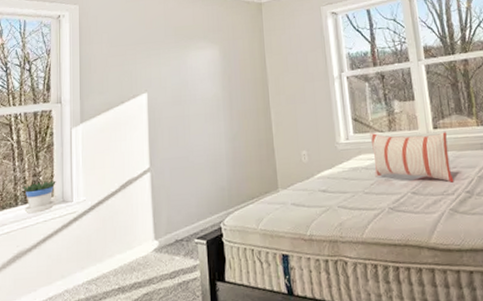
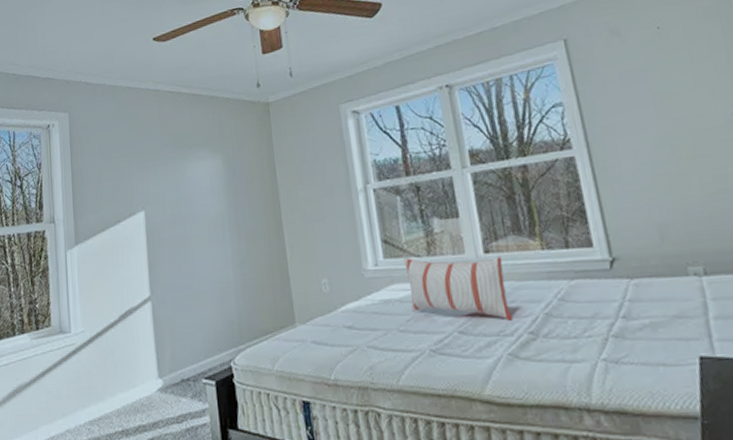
flowerpot: present [23,180,56,214] -> none [20,308,53,345]

